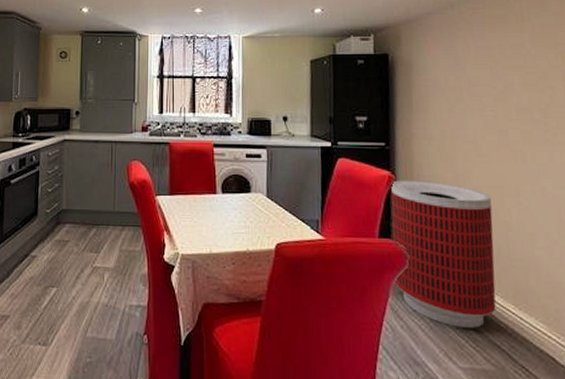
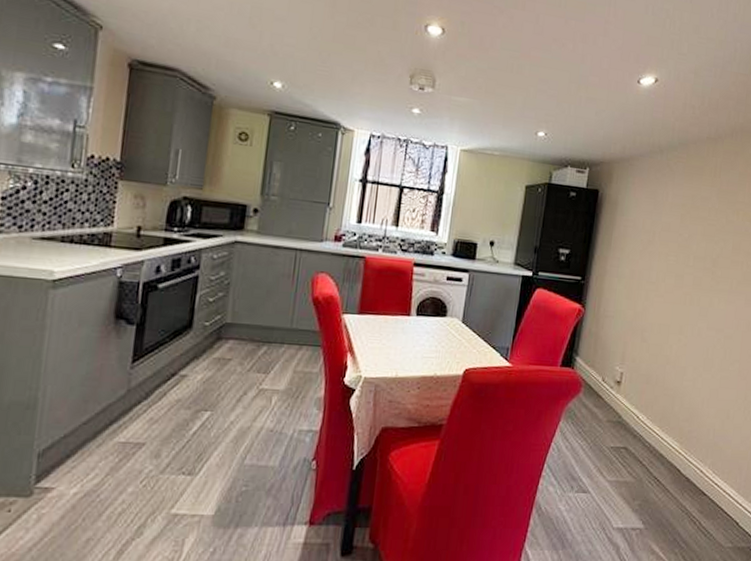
trash can: present [391,180,496,328] -> none [567,313,660,447]

